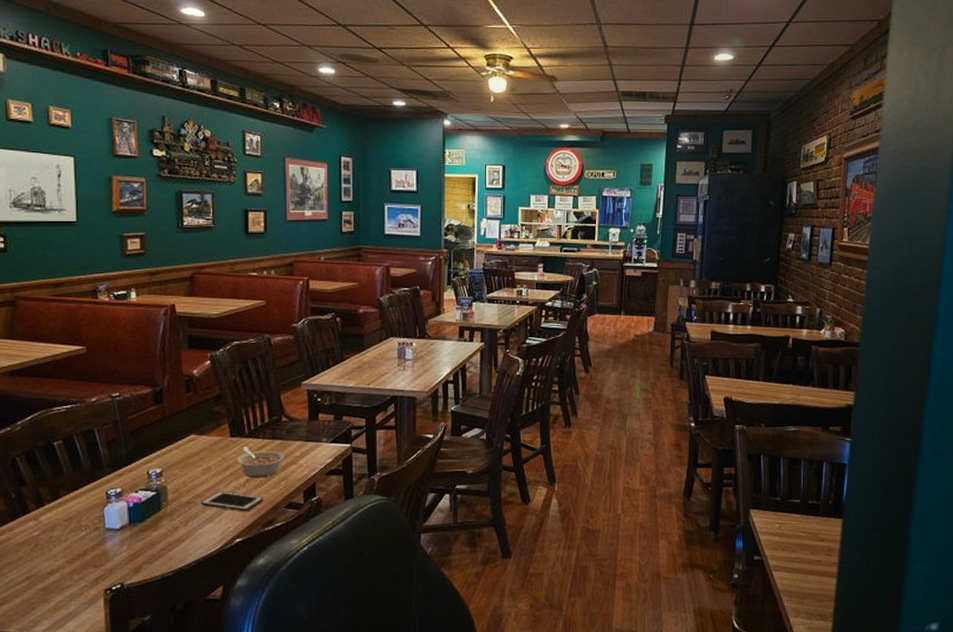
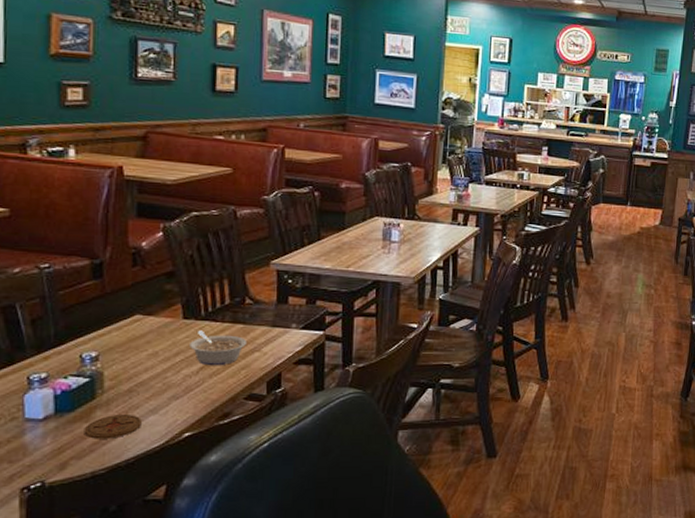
coaster: none [153,523,200,546] -> present [84,415,142,439]
cell phone: present [201,490,264,512] -> none [144,378,220,403]

